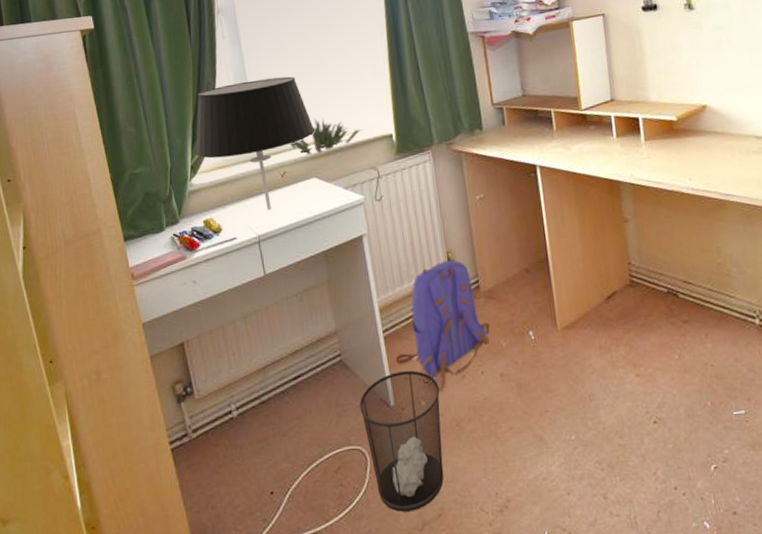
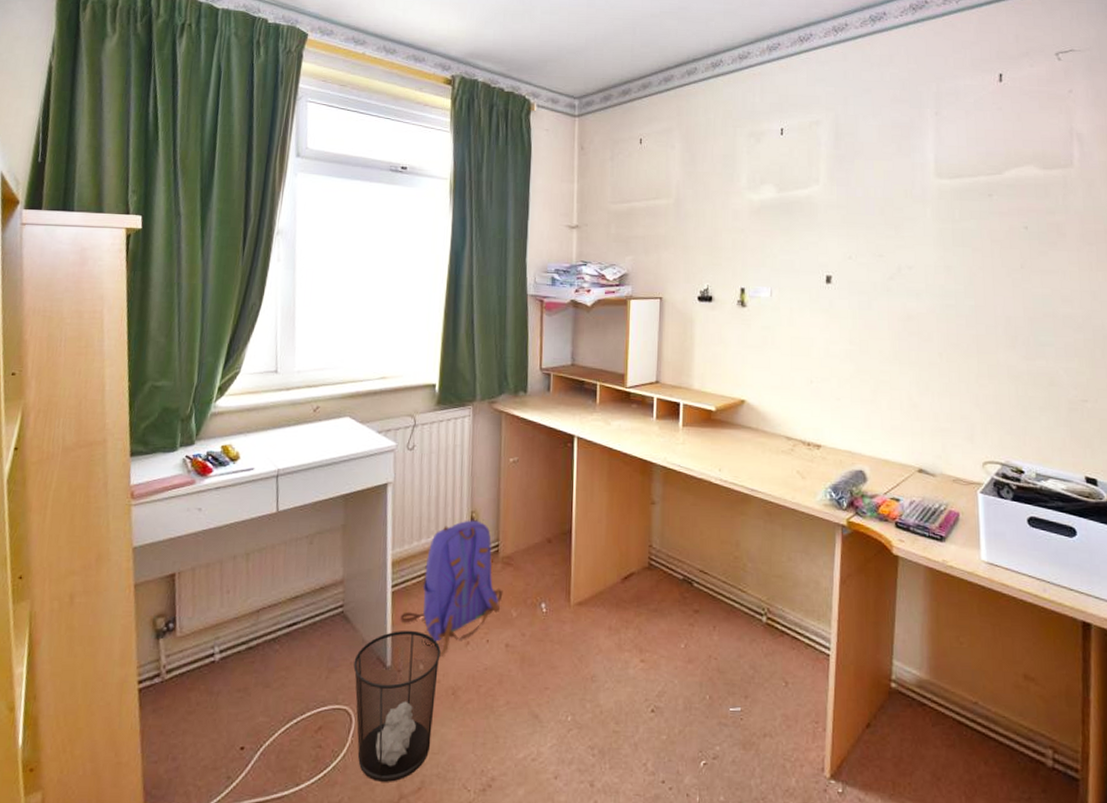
table lamp: present [196,76,316,211] -> none [226,308,358,445]
plant: present [289,118,362,155] -> none [328,356,406,393]

